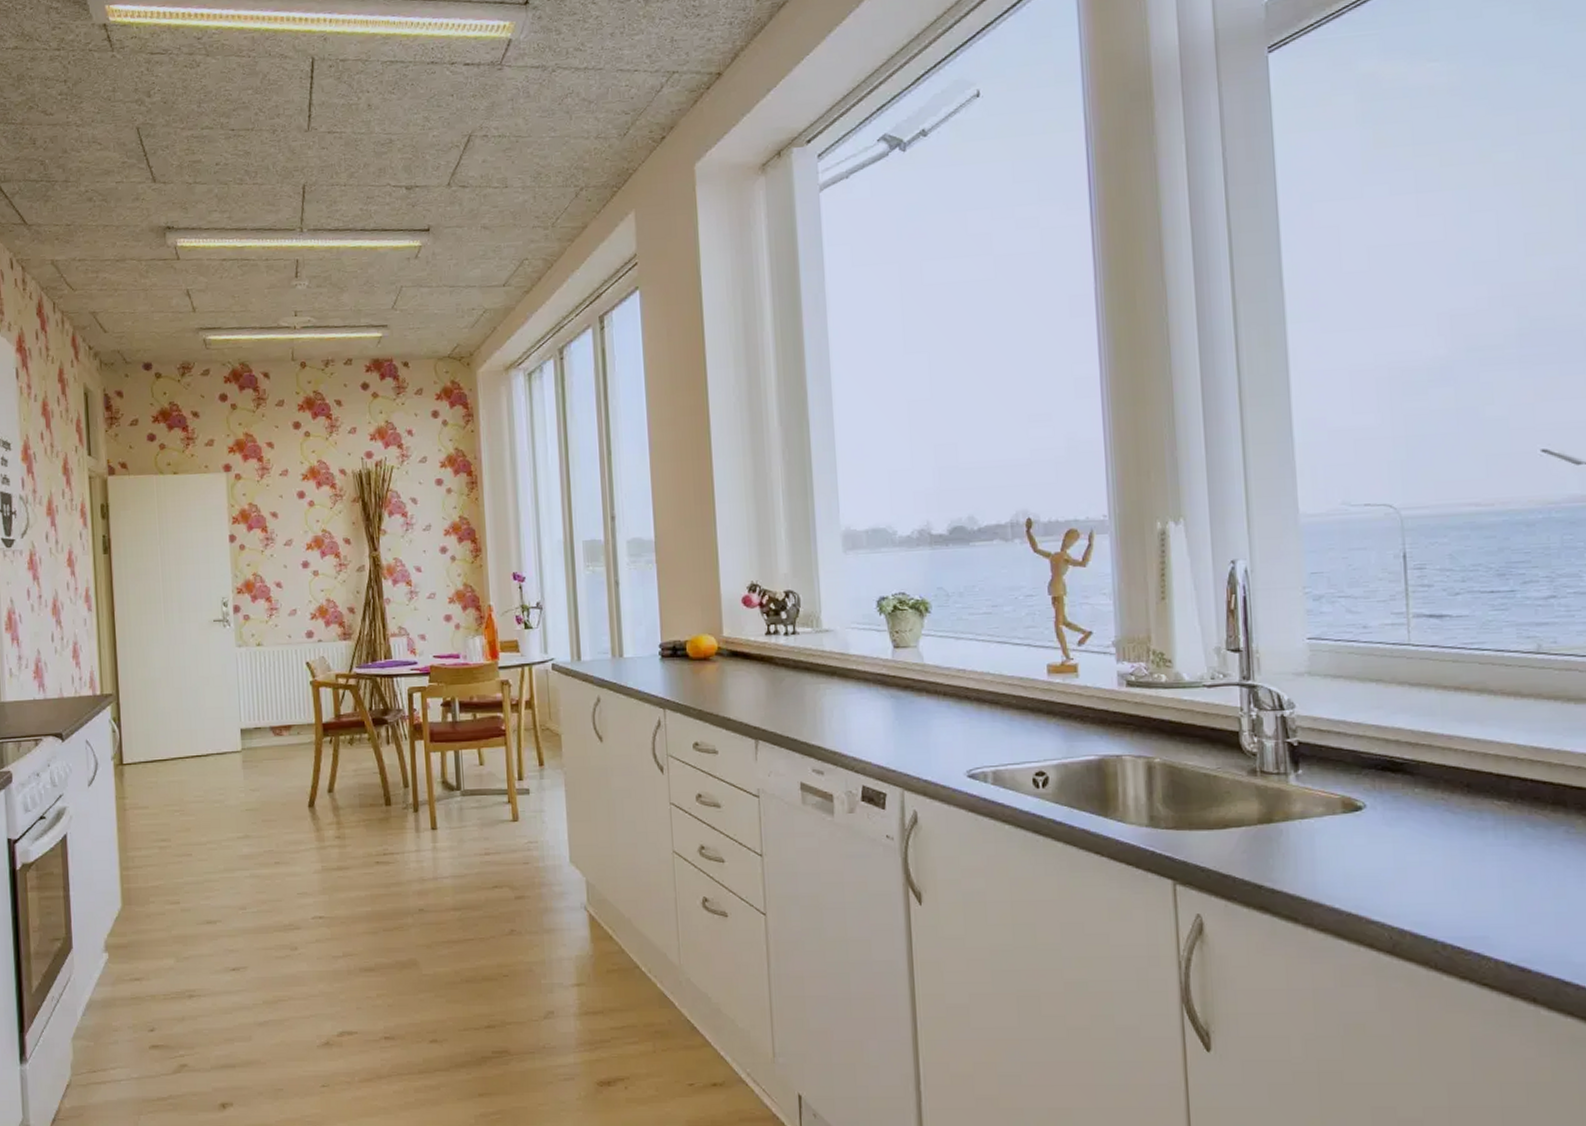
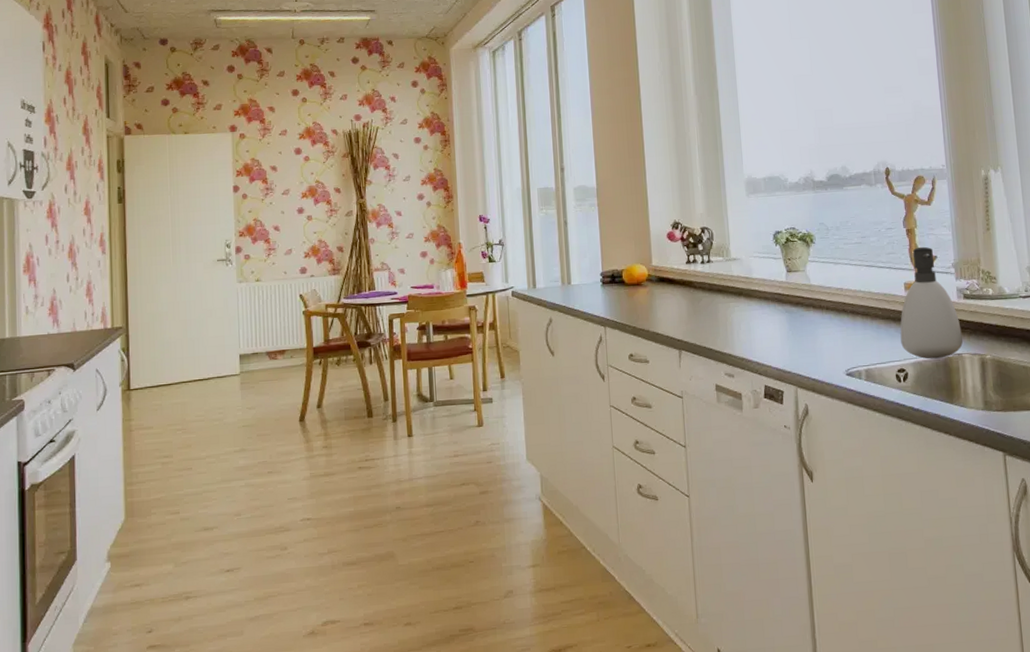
soap dispenser: none [1039,619,1123,761] -> present [900,246,963,359]

